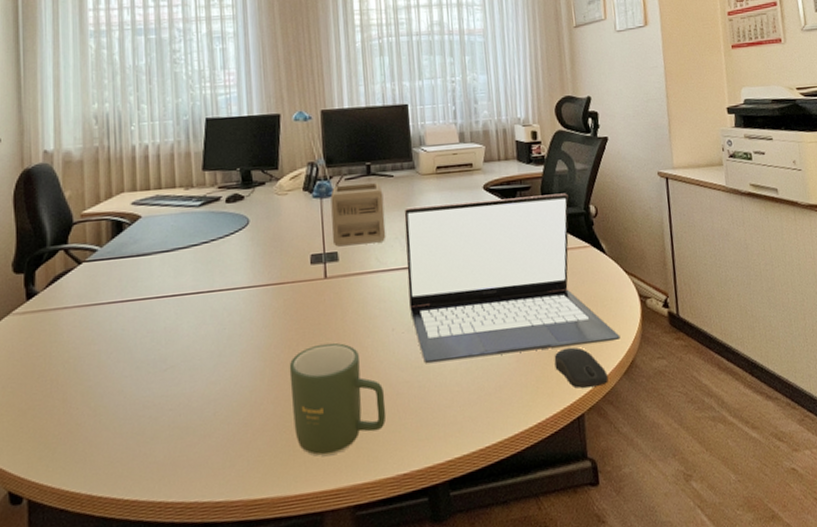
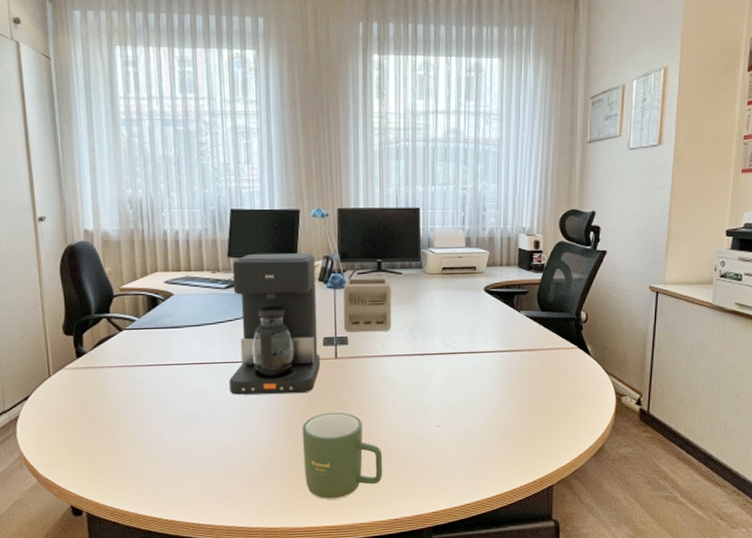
coffee maker: none [204,160,309,331] -> present [229,253,321,395]
laptop: present [404,193,621,364] -> none [409,299,594,435]
computer mouse: present [554,347,608,388] -> none [532,431,578,465]

